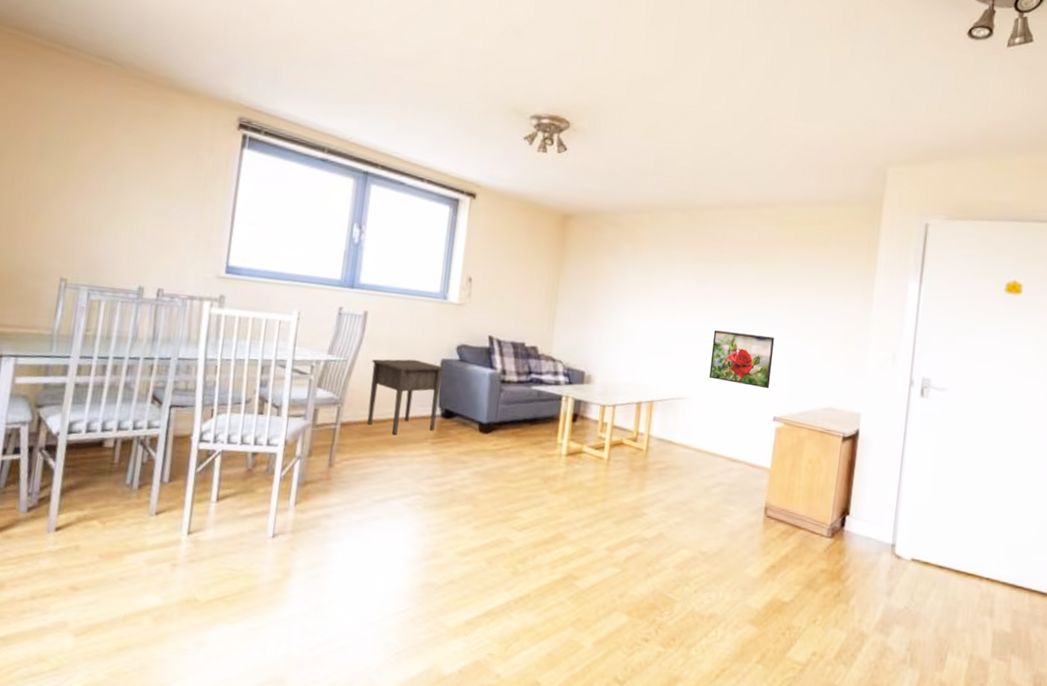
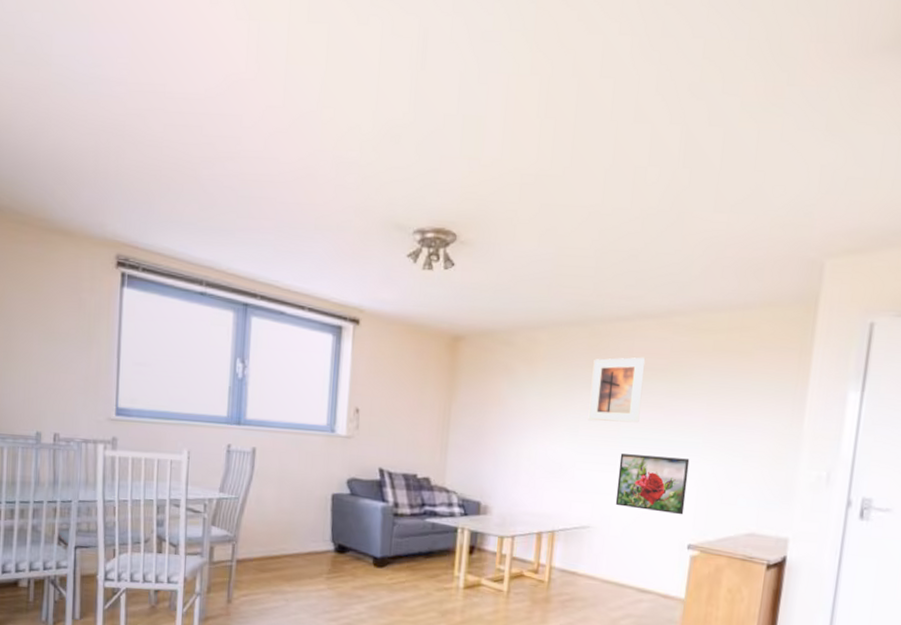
nightstand: present [367,359,445,436] -> none [261,494,336,571]
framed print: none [685,242,737,303] -> present [588,357,646,423]

